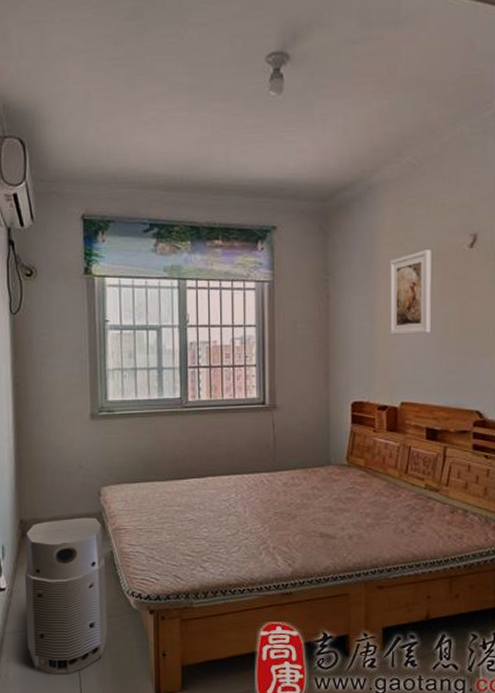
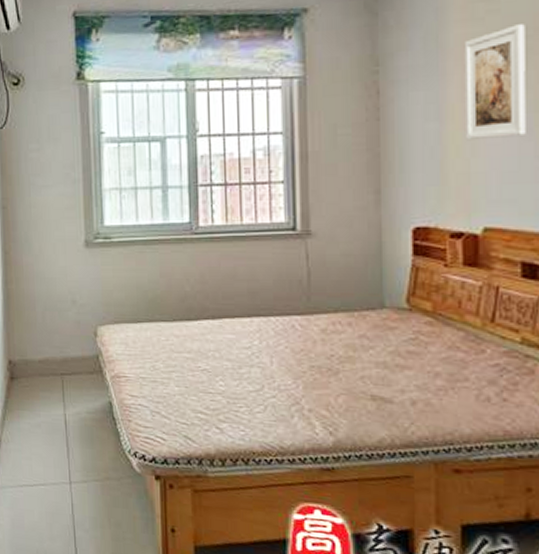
air purifier: present [24,517,108,674] -> none [13,361,107,542]

